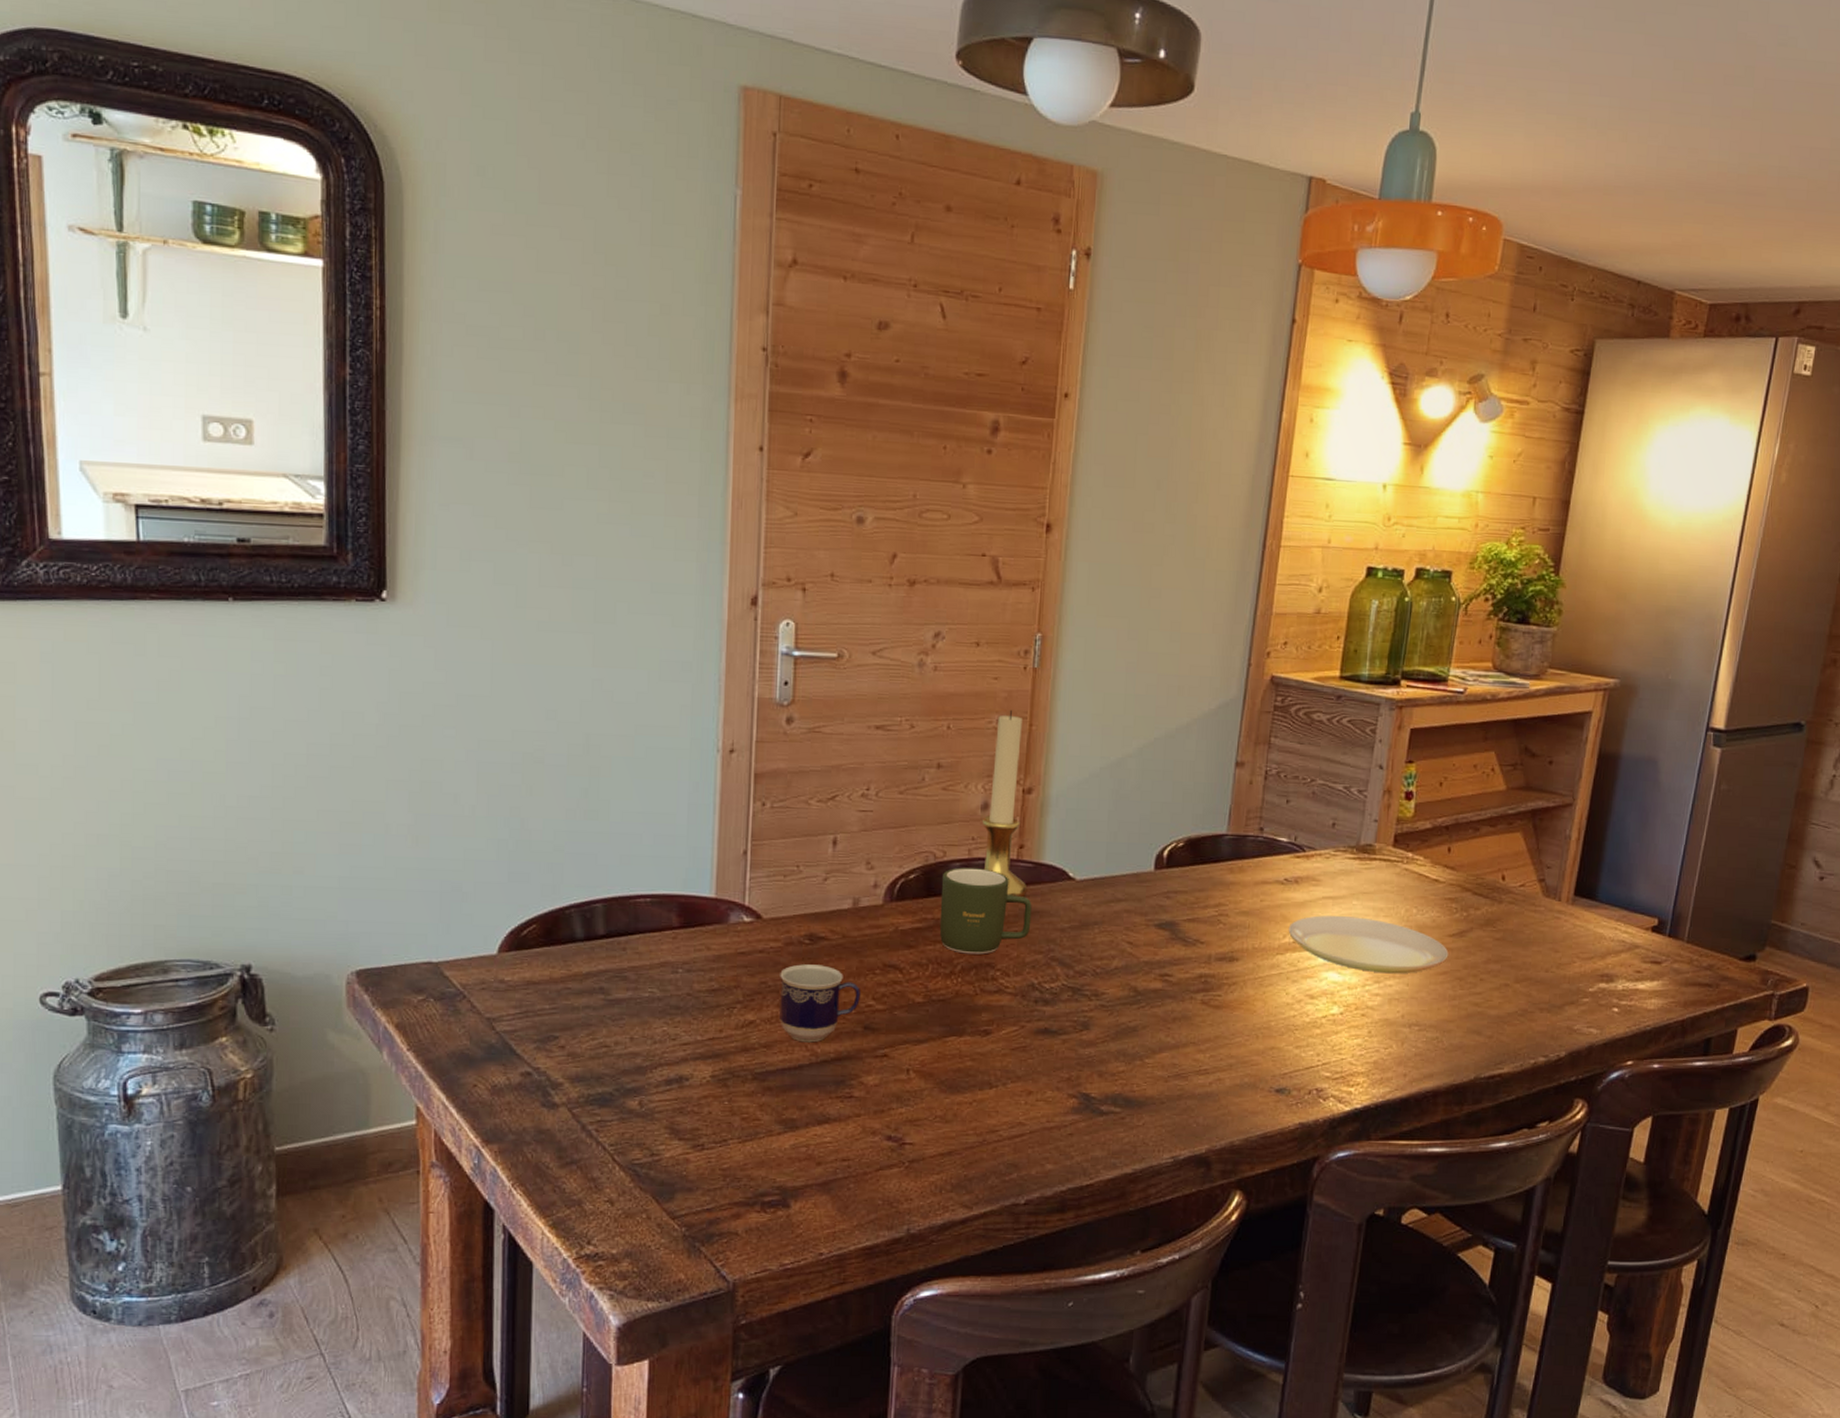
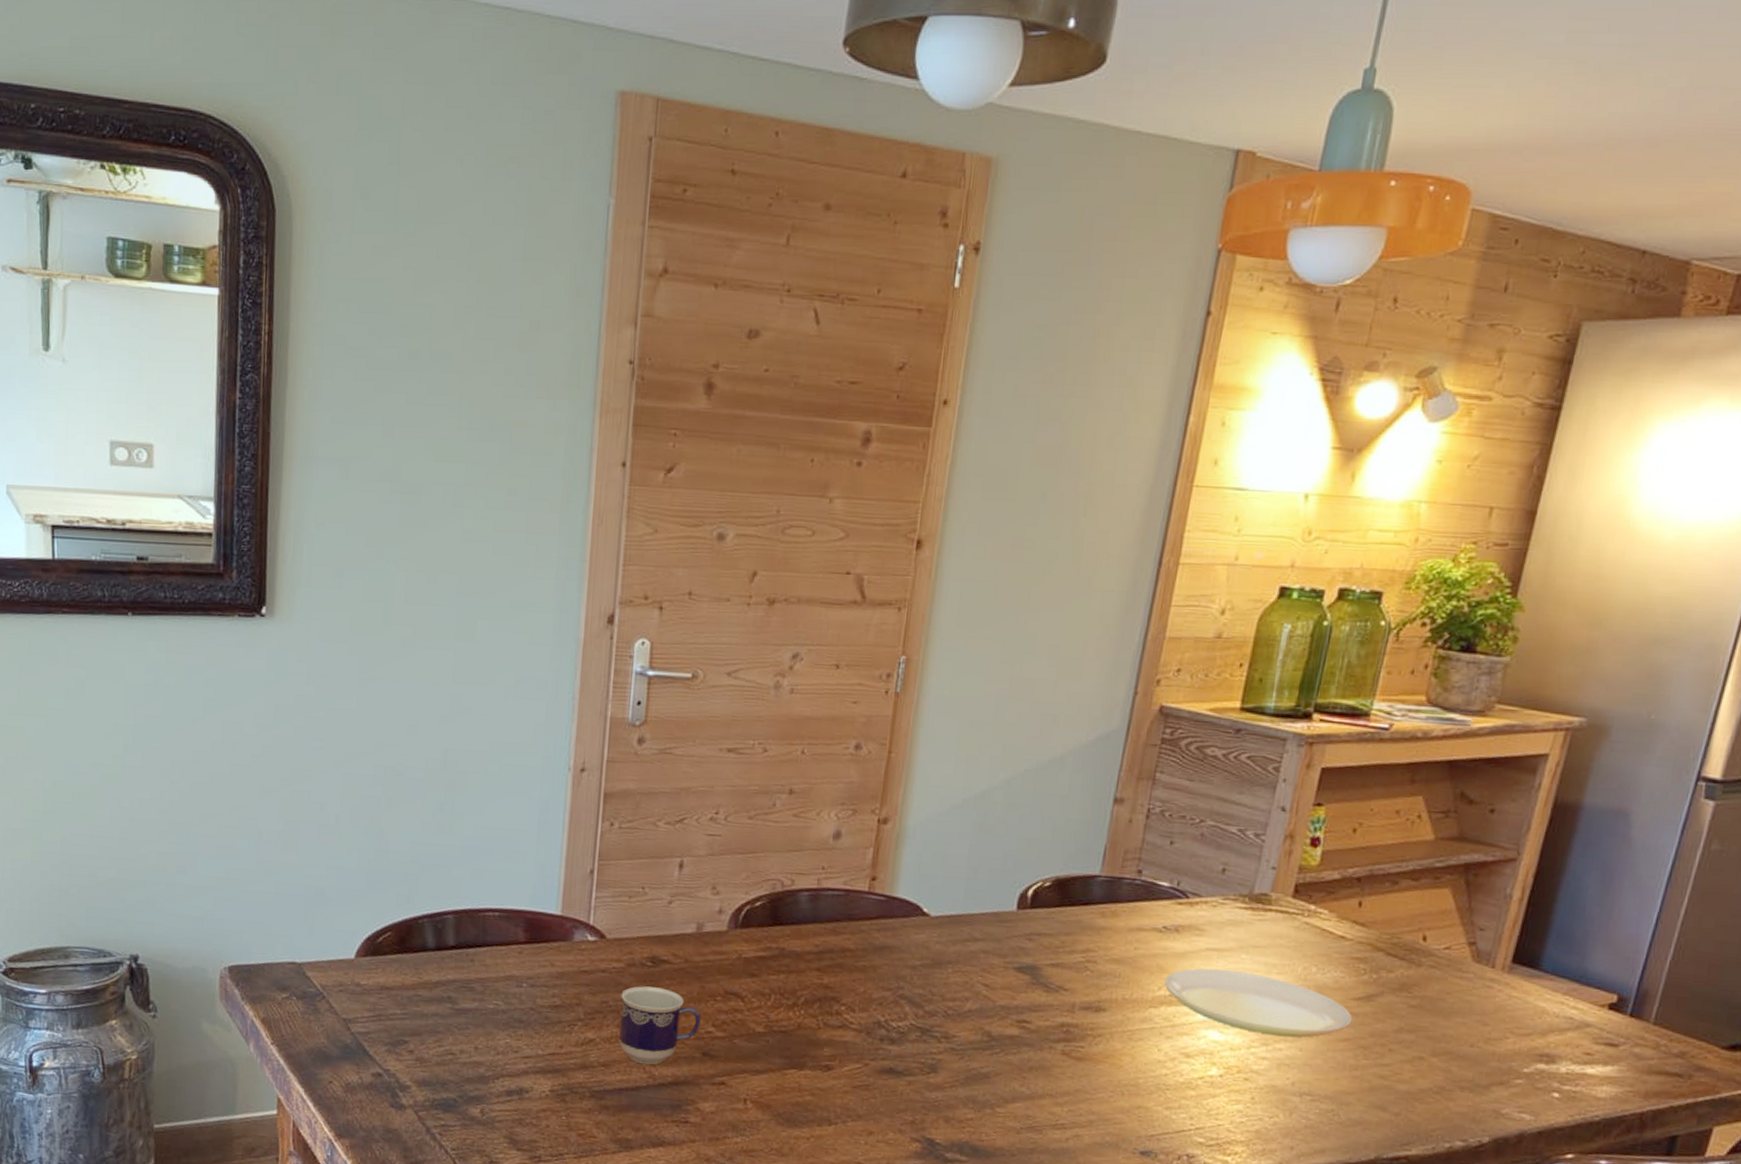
mug: present [939,867,1032,955] -> none [784,897,882,988]
candle holder: present [981,709,1028,898] -> none [832,735,881,932]

